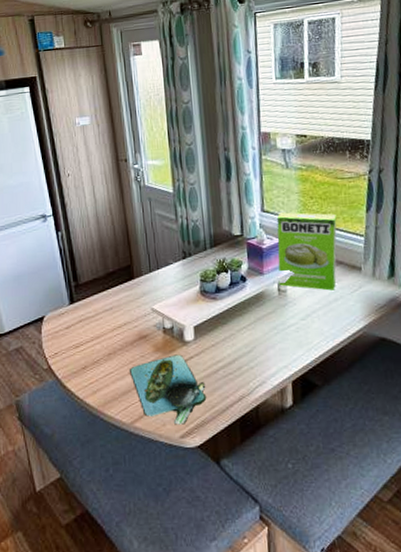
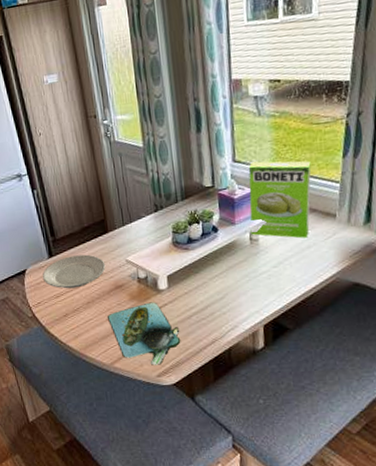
plate: none [62,301,130,338] -> present [43,254,106,289]

